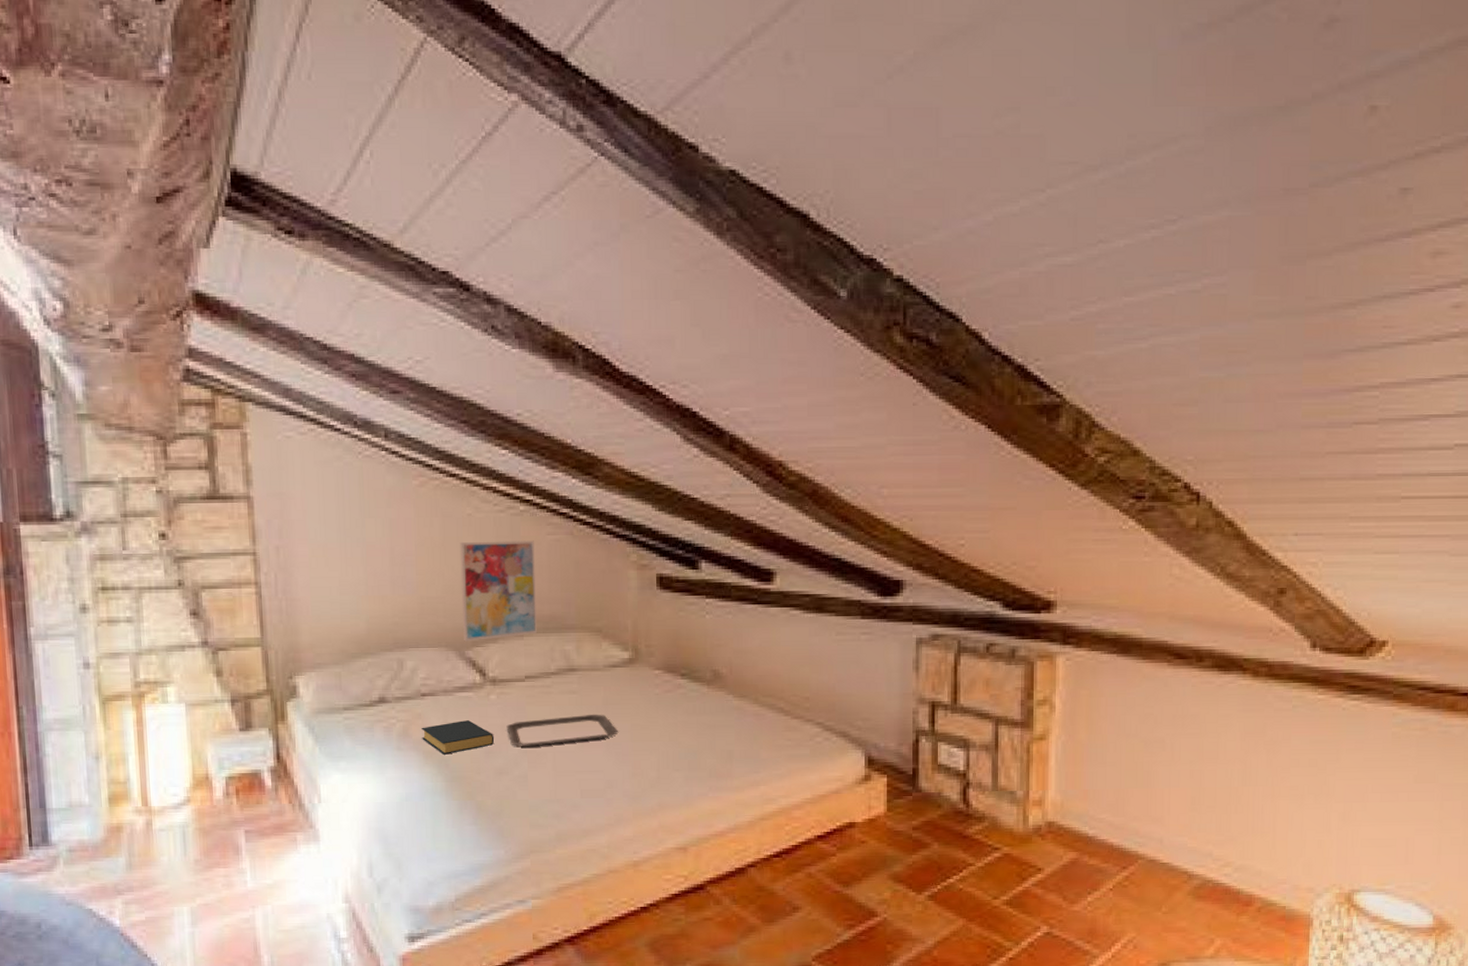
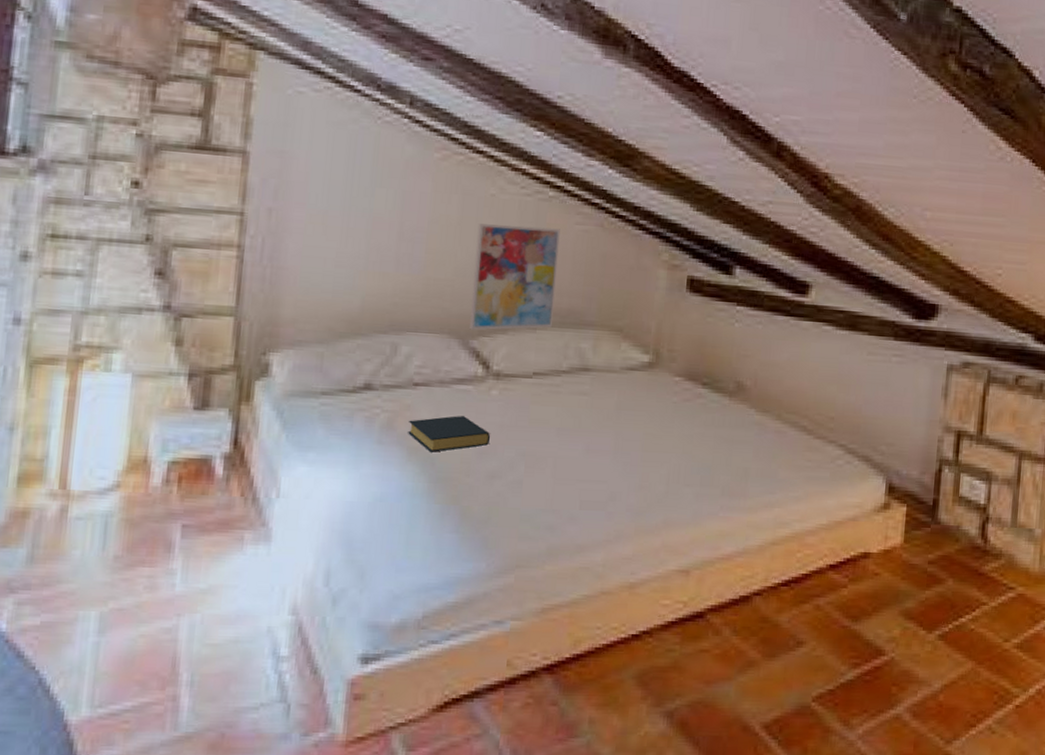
tray: present [506,714,618,747] -> none [505,418,628,451]

